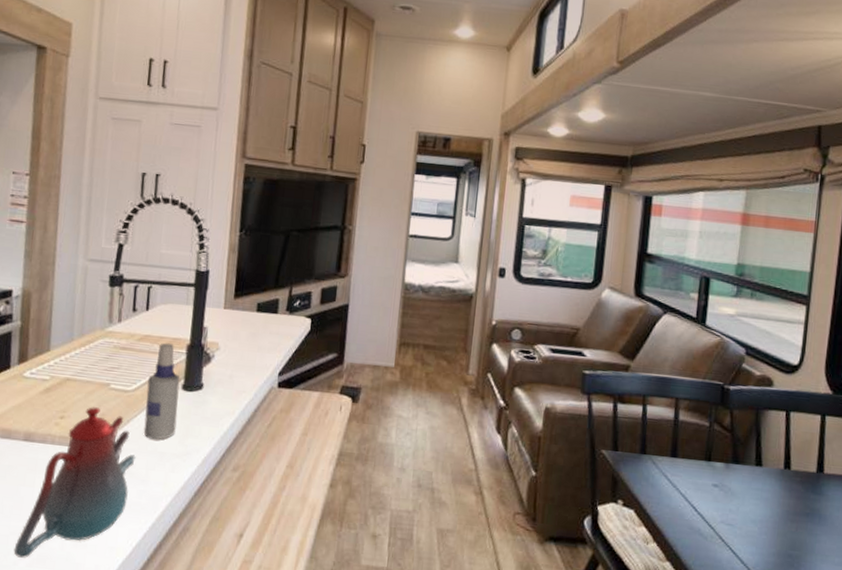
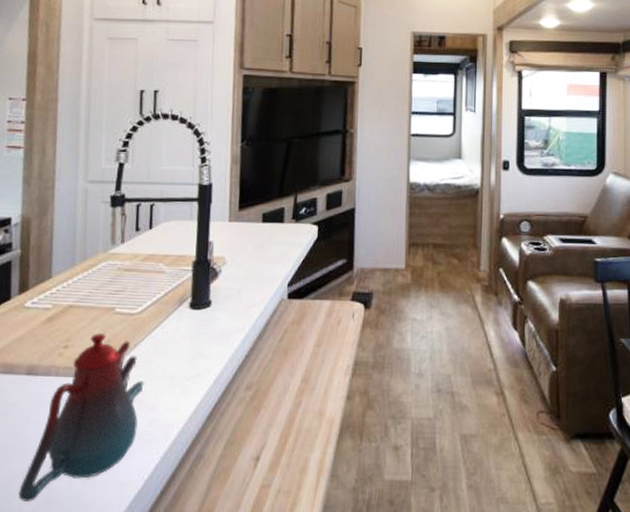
spray bottle: present [144,343,180,440] -> none [151,261,187,363]

